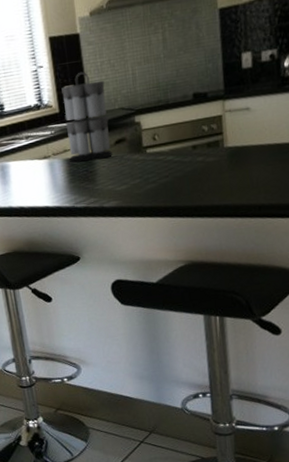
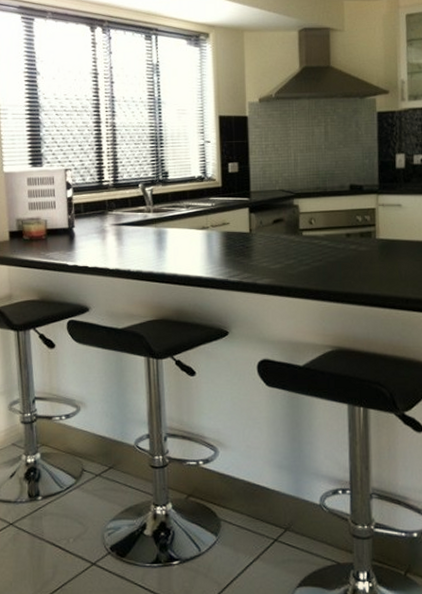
spice rack: present [61,71,114,163] -> none [226,151,271,238]

